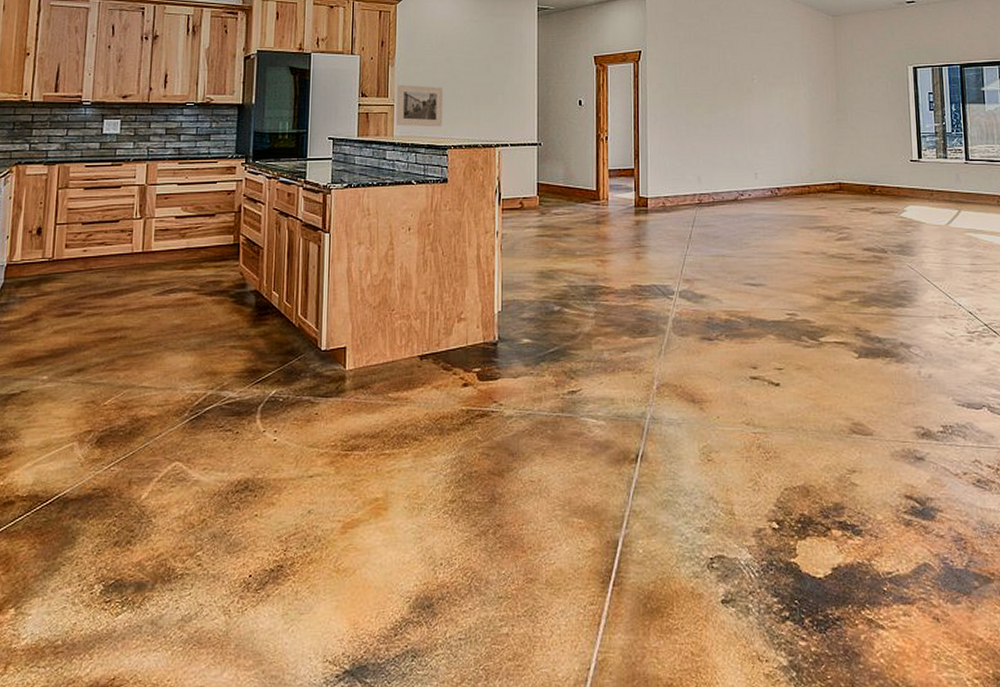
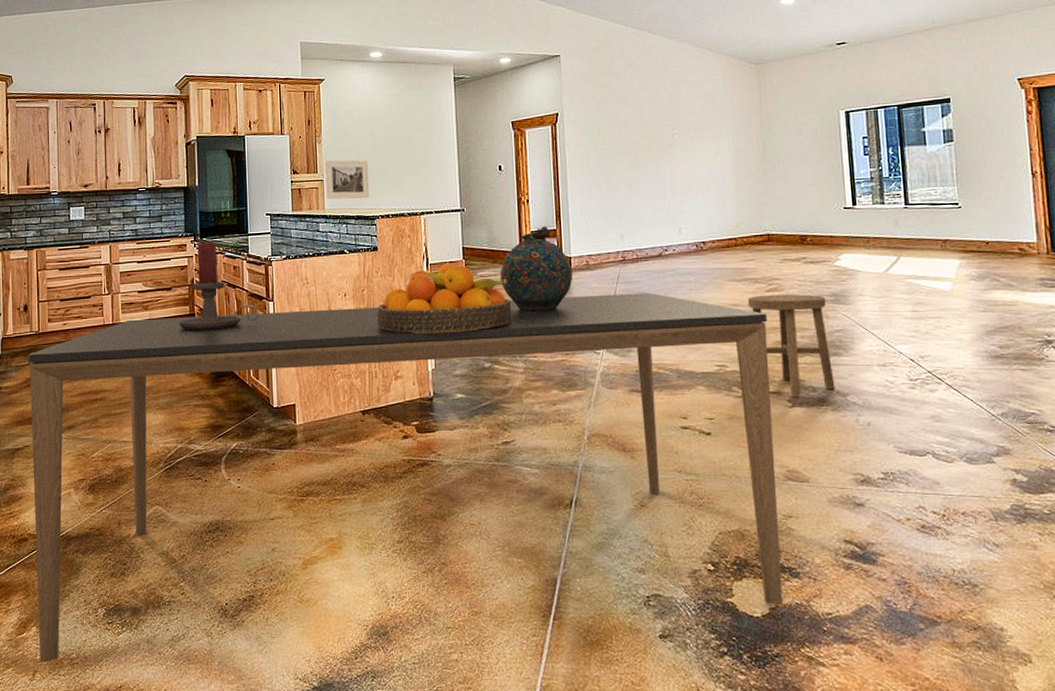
dining table: none [15,237,846,653] -> present [27,292,783,663]
candle holder: none [220,165,313,262] -> present [178,242,260,330]
fruit bowl: none [442,200,585,274] -> present [377,264,512,334]
snuff bottle: none [574,165,648,253] -> present [500,226,572,312]
stool: none [818,243,899,347] -> present [747,294,835,396]

